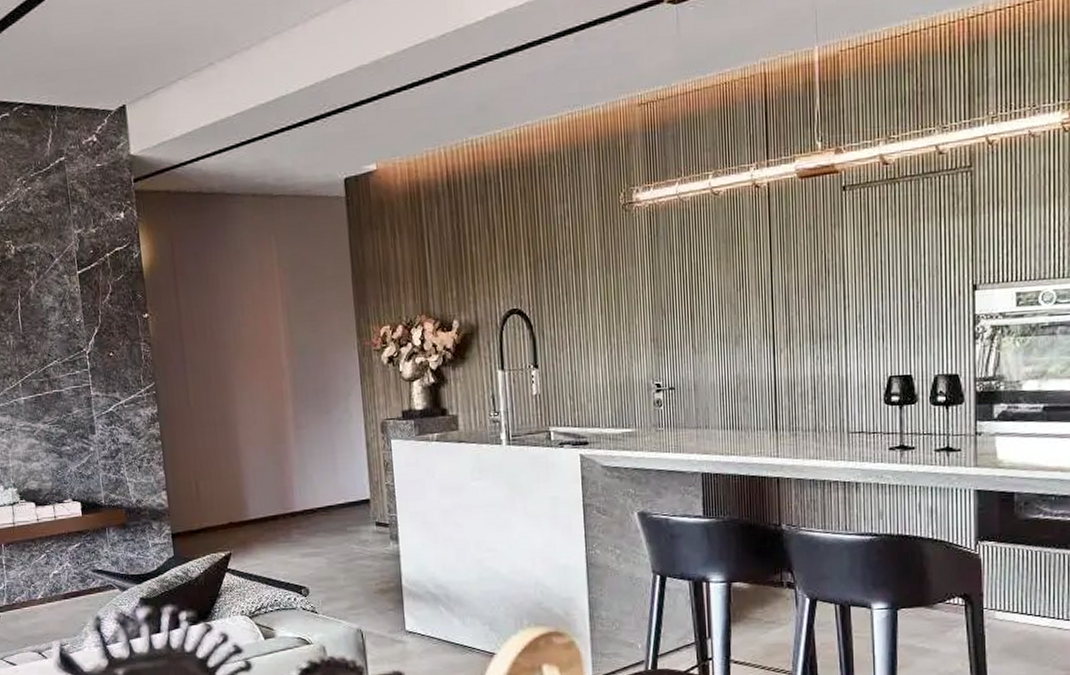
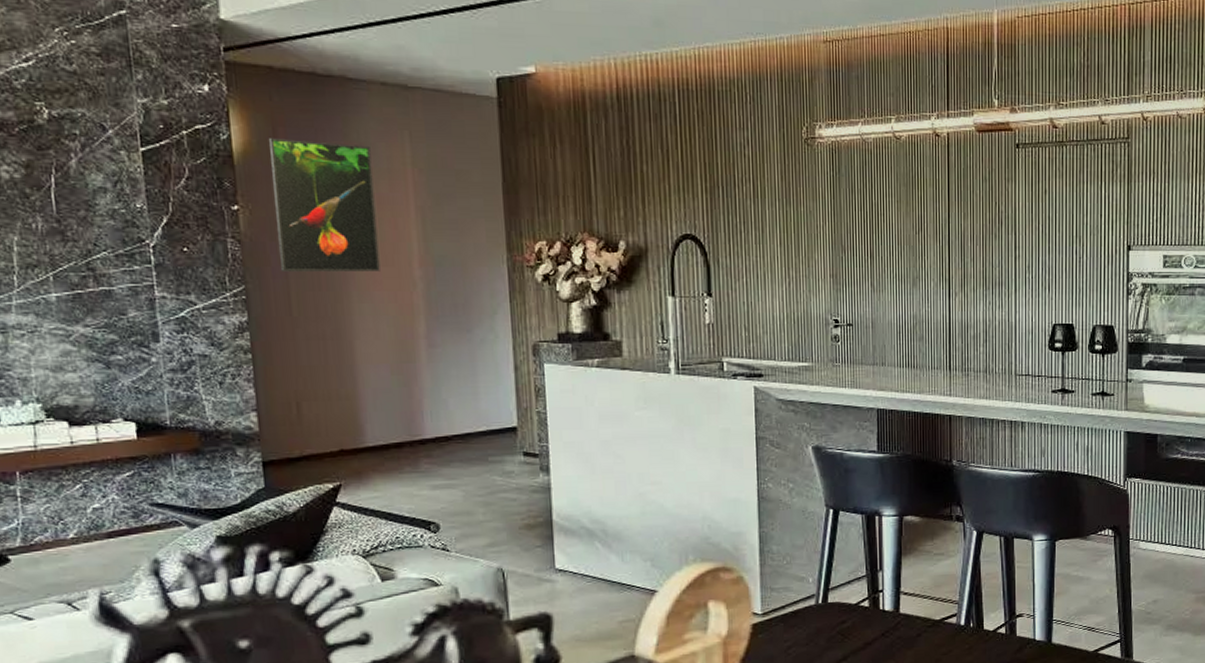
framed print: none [169,251,256,368] -> present [269,138,380,271]

